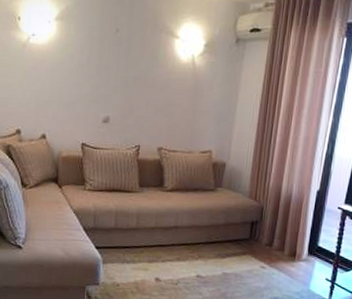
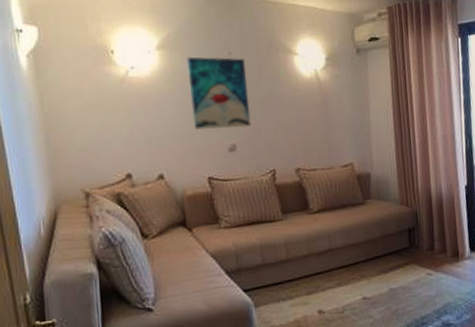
wall art: none [76,30,129,103] -> present [186,57,252,130]

